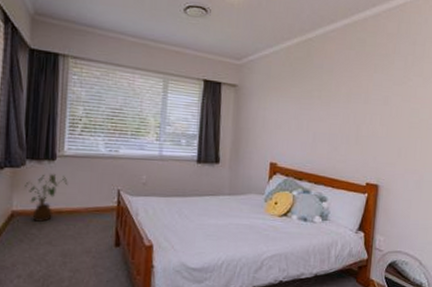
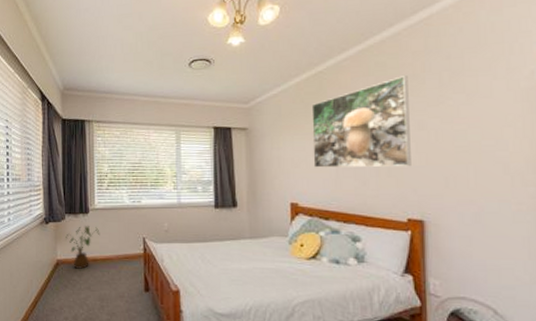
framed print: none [294,54,382,137] -> present [311,76,411,168]

